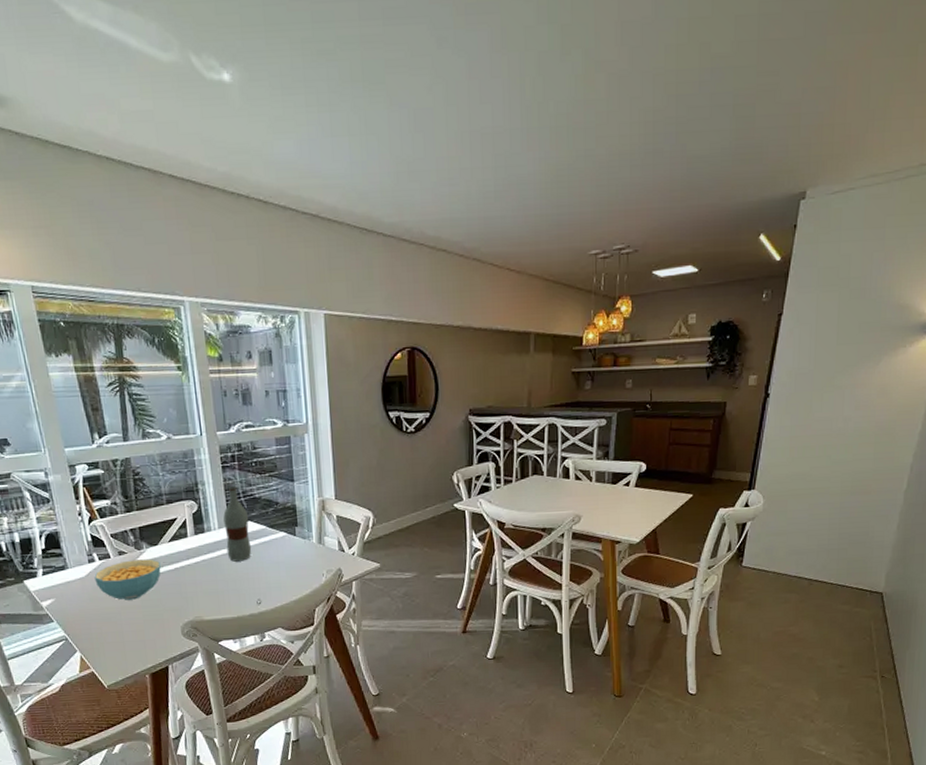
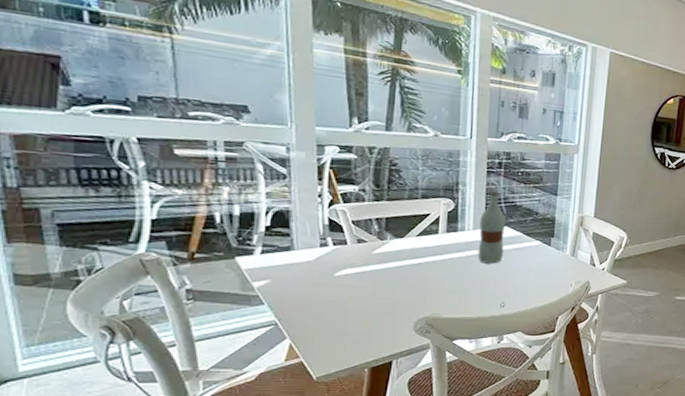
cereal bowl: present [94,559,161,600] -> none [323,249,403,290]

